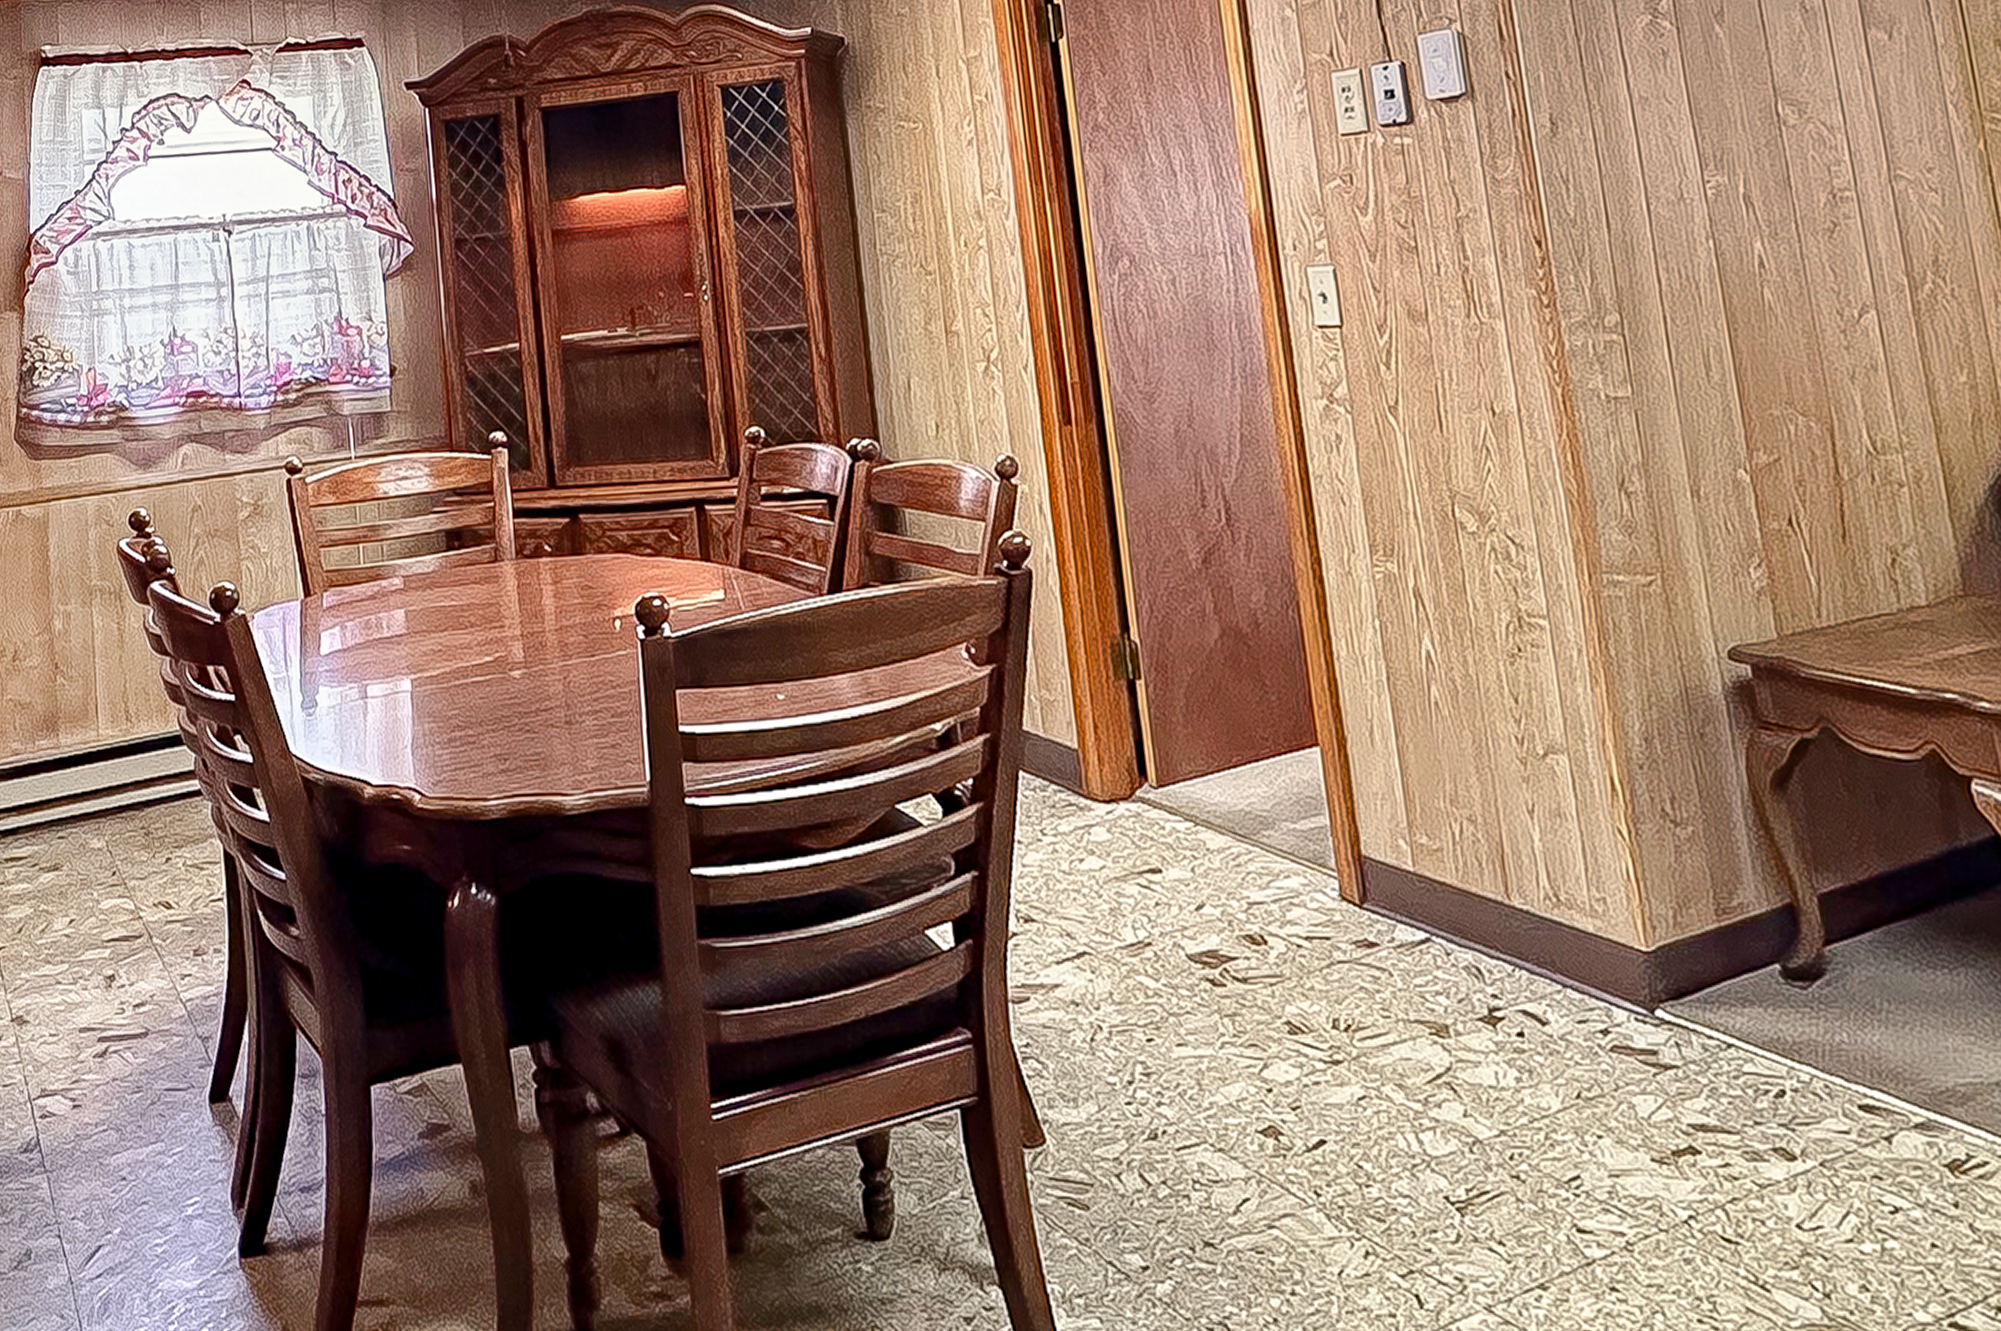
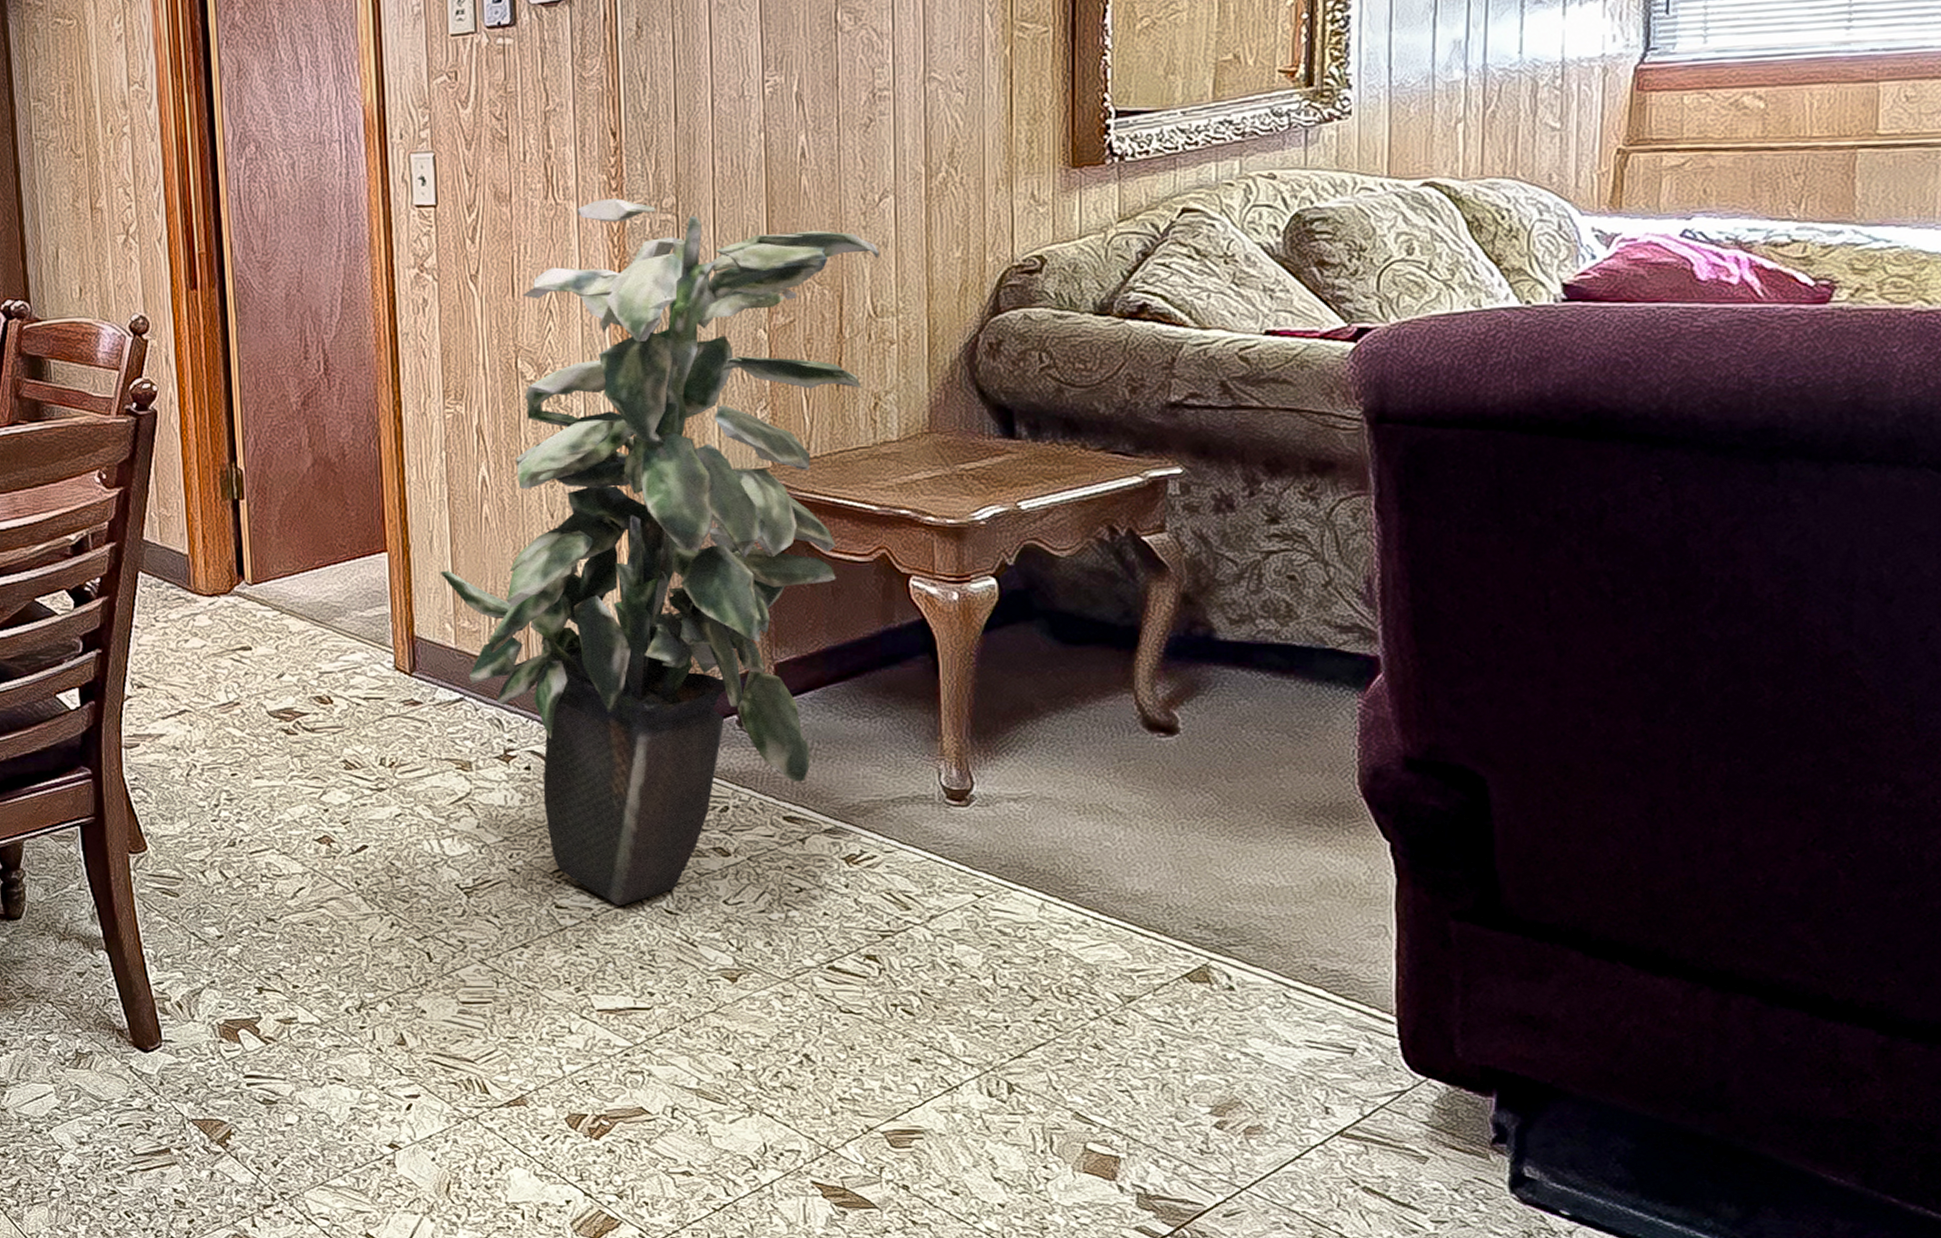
indoor plant: none [1386,316,1883,1230] -> present [440,198,880,906]

